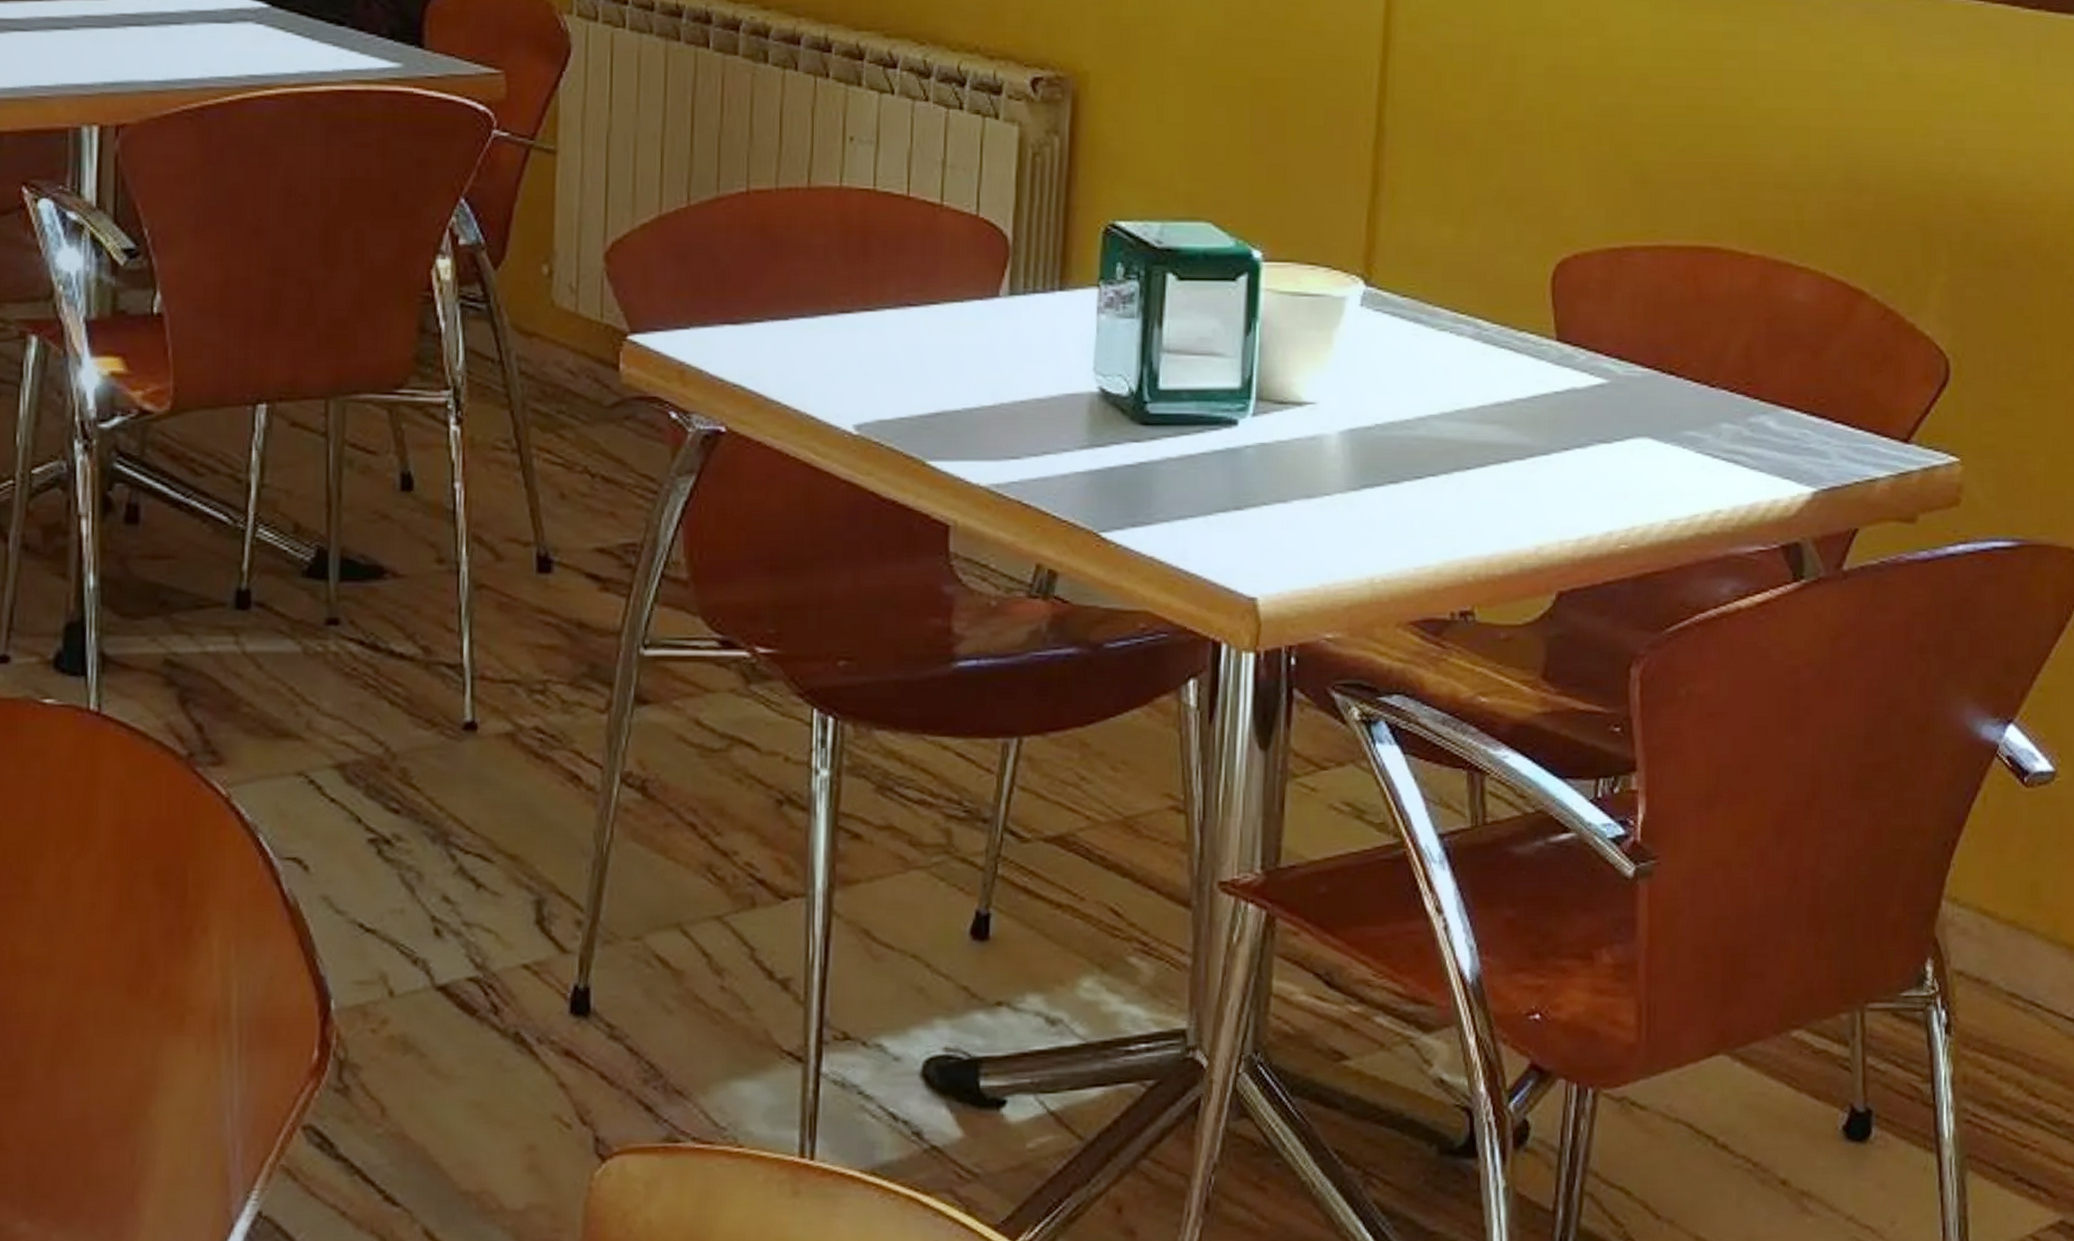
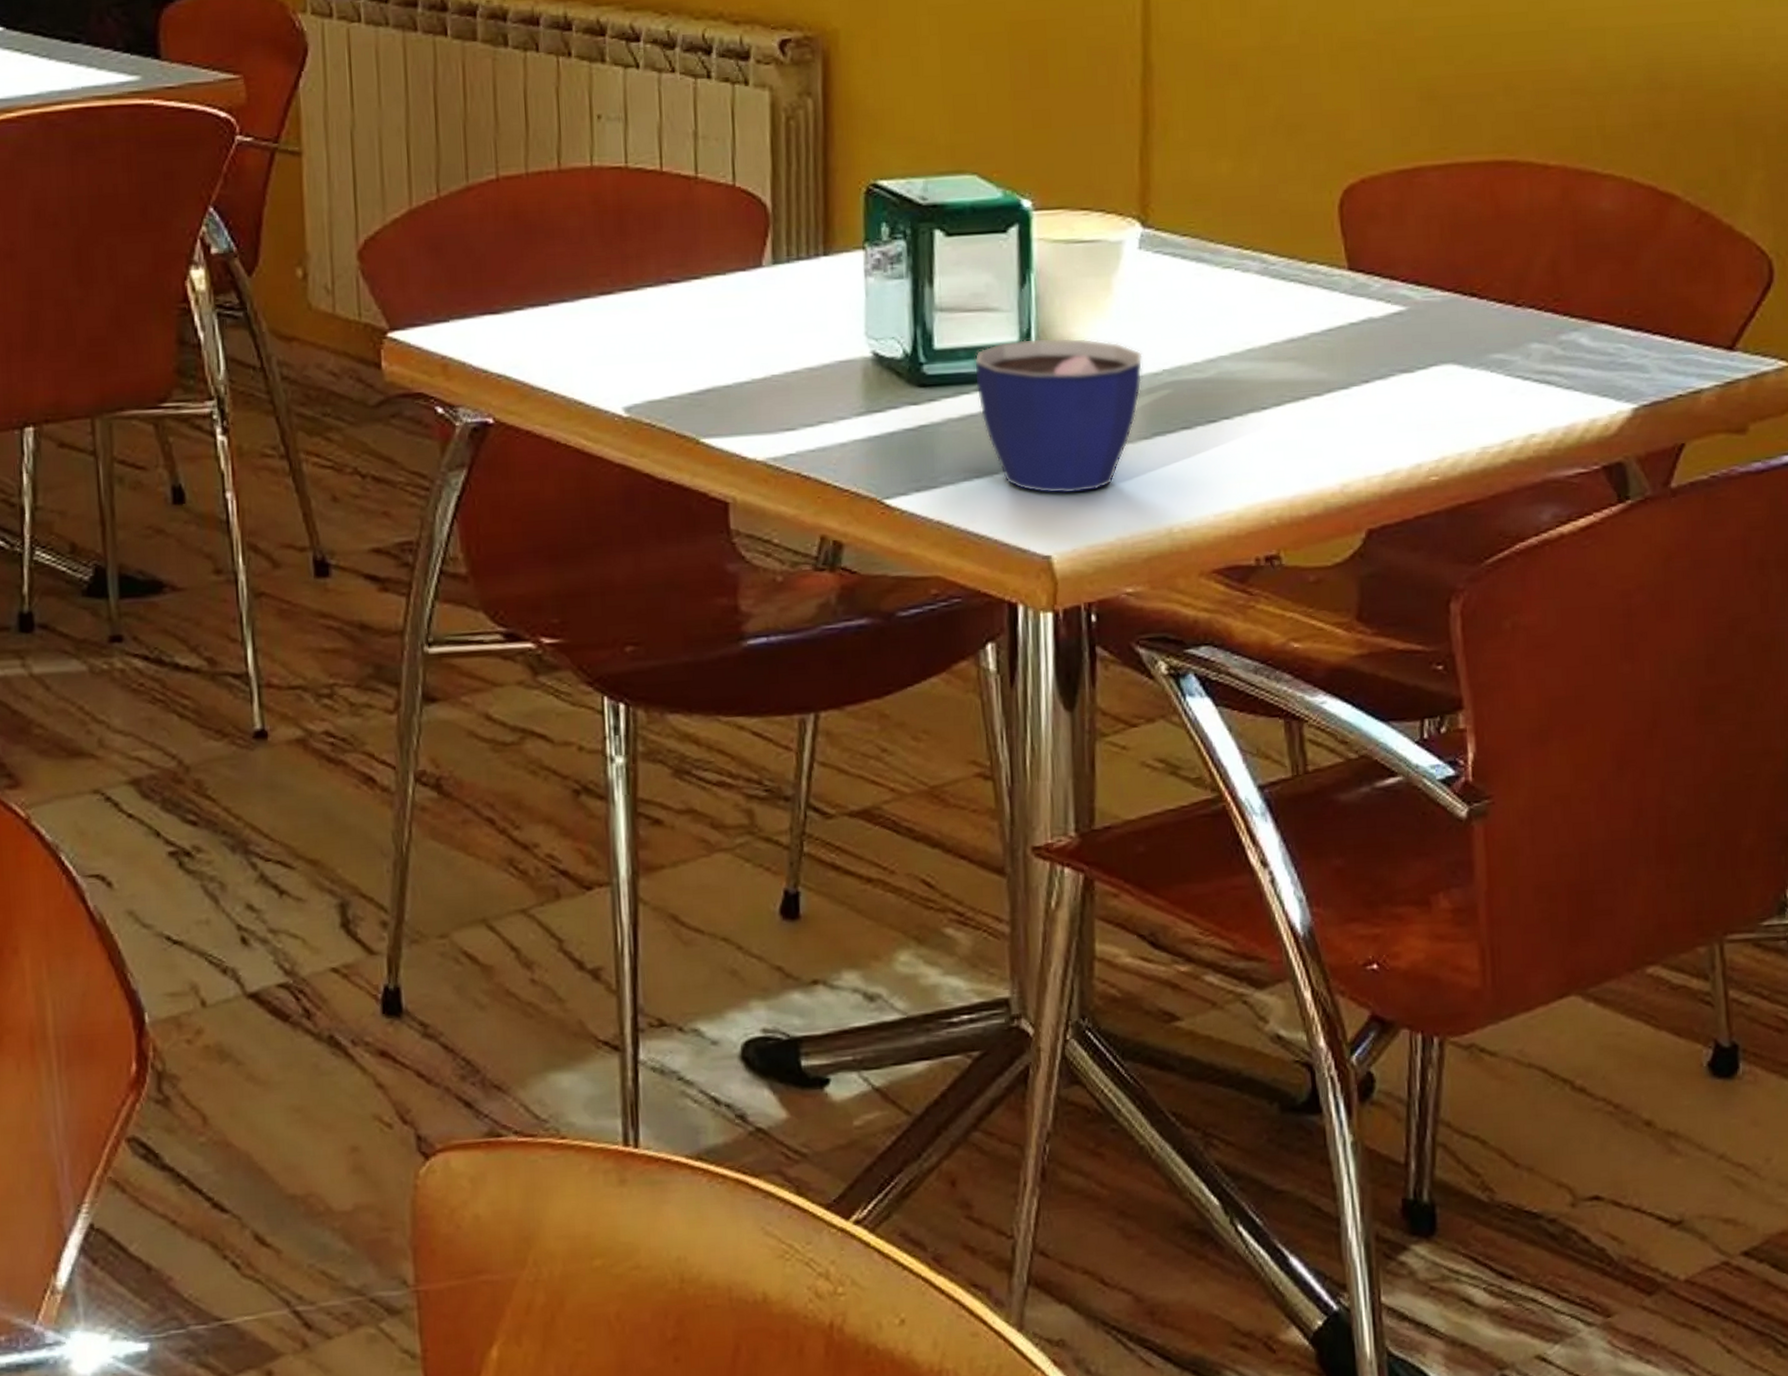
cup: none [1196,385,1357,539] -> present [974,337,1143,495]

